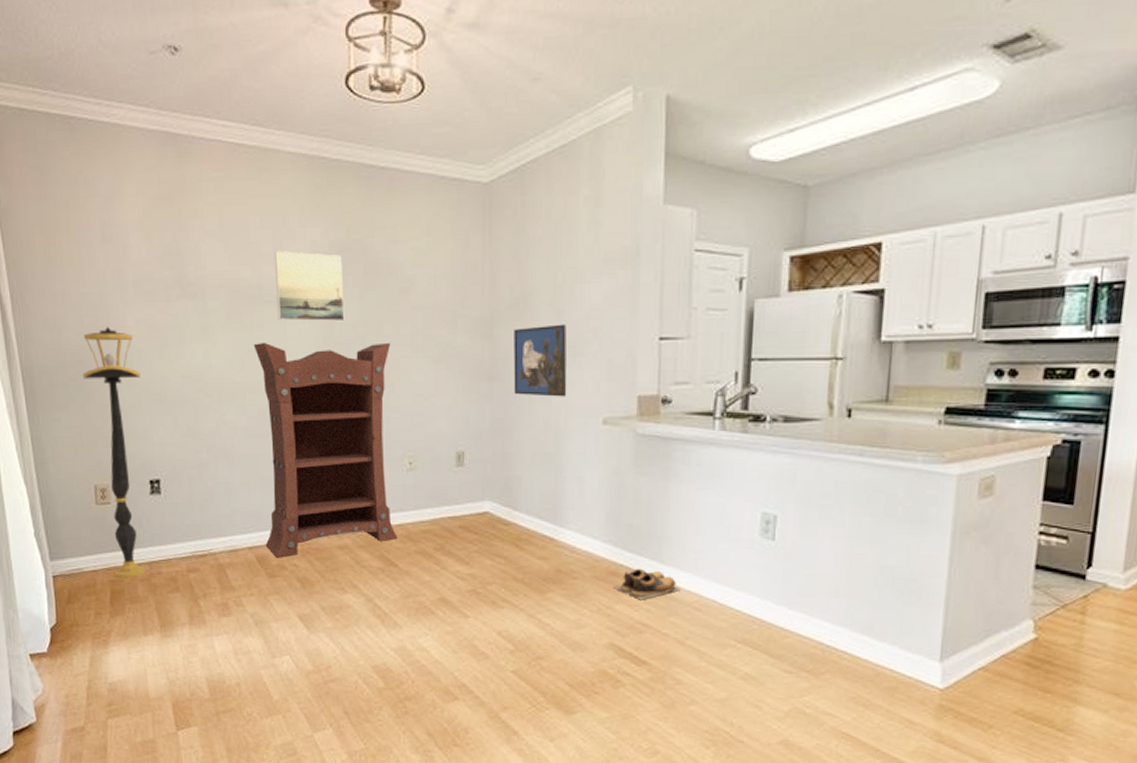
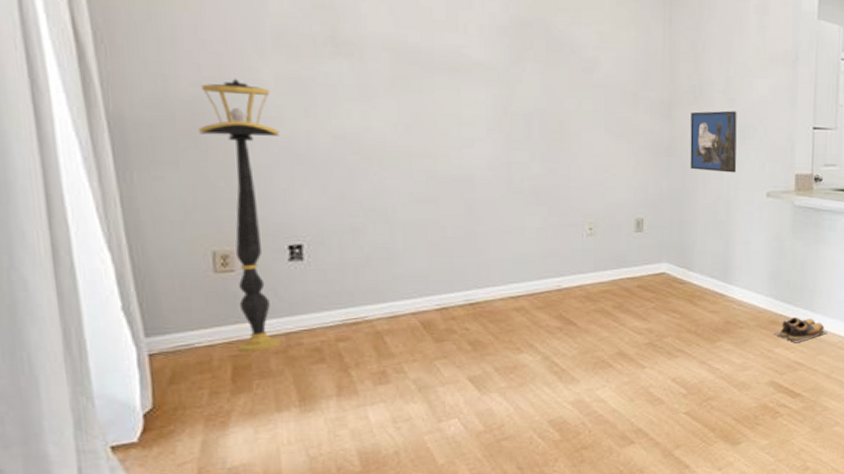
bookshelf: present [253,342,398,558] -> none [421,107,577,322]
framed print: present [274,251,345,322] -> none [447,19,525,94]

